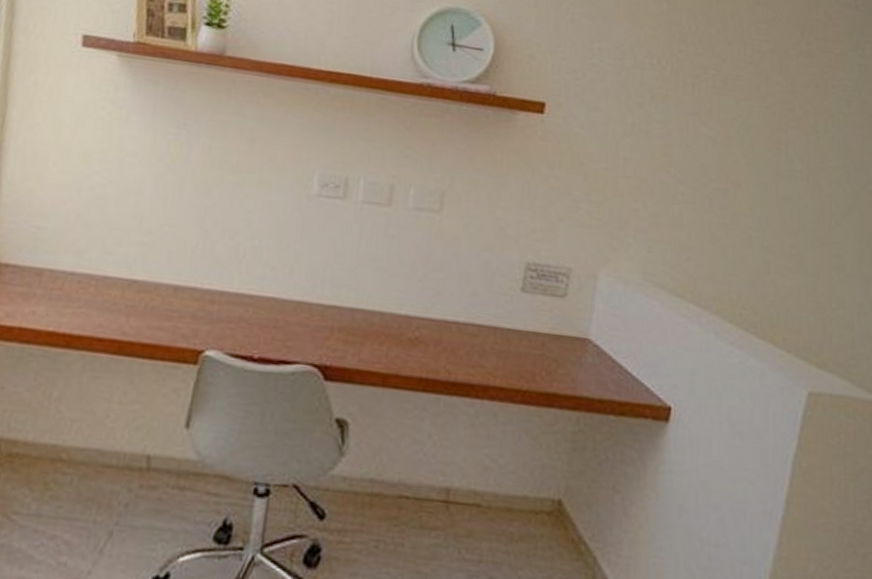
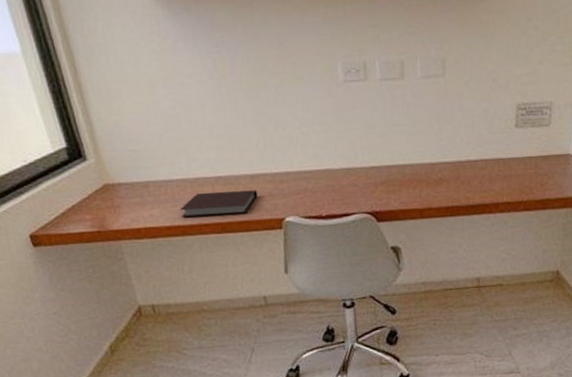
notebook: none [72,295,178,335] -> present [179,190,258,217]

